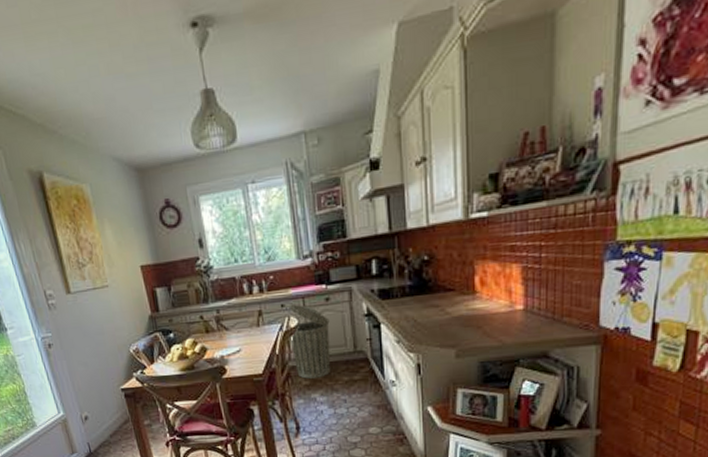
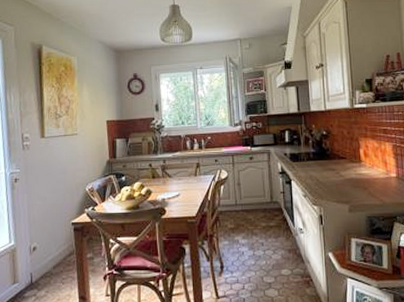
trash can: present [289,304,331,379] -> none [220,160,252,223]

